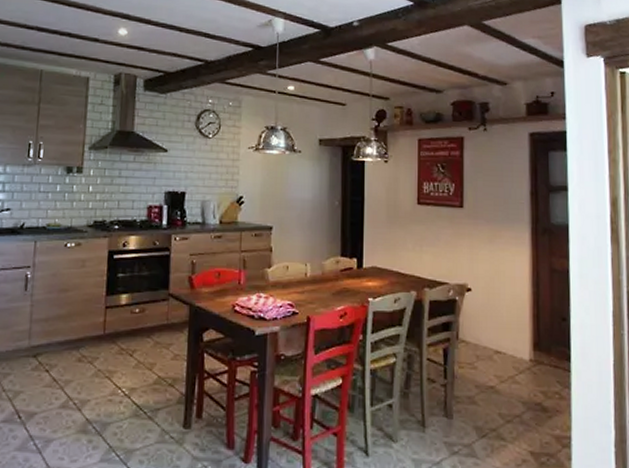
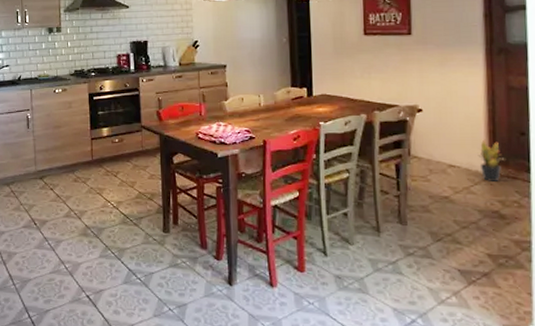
potted plant: none [522,324,546,370] -> present [478,139,504,181]

